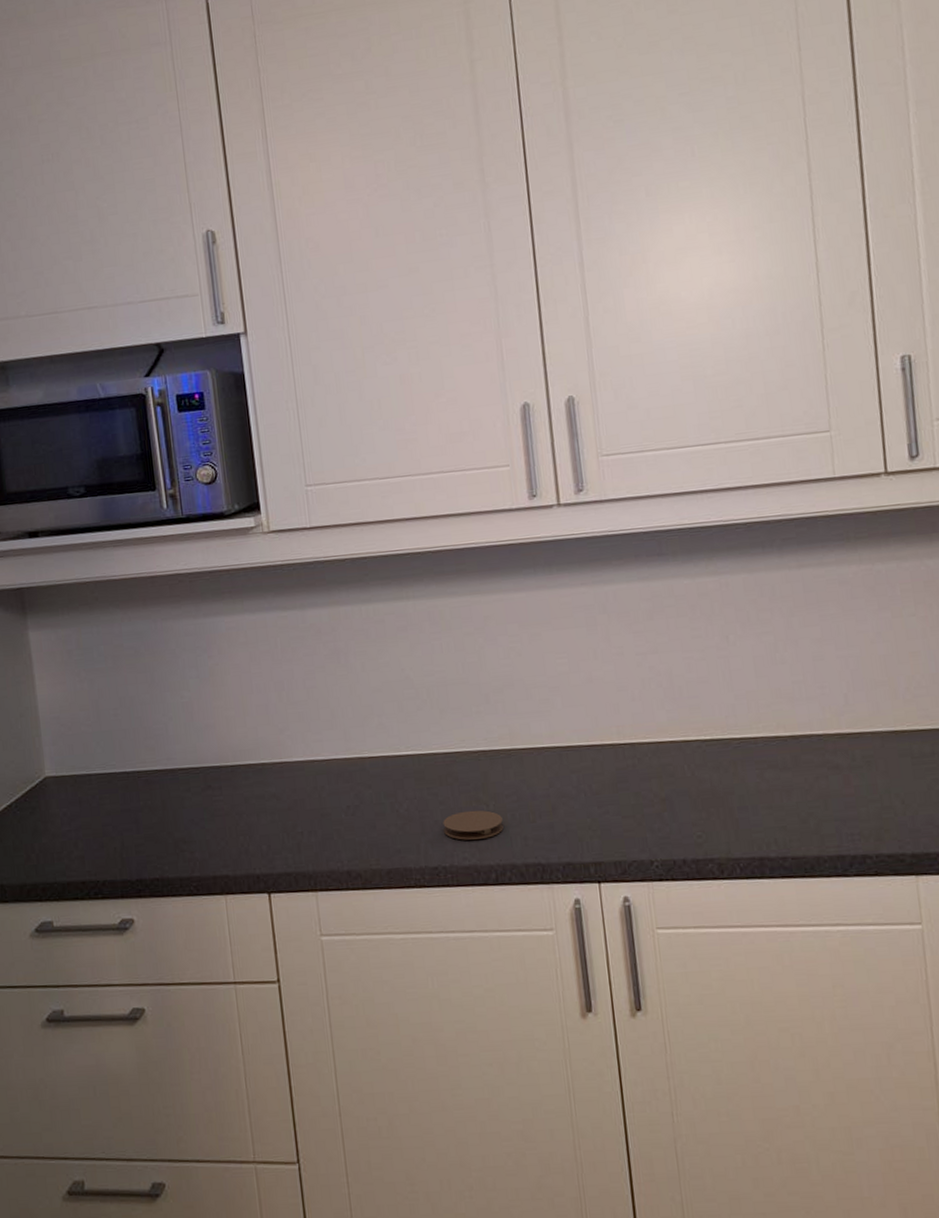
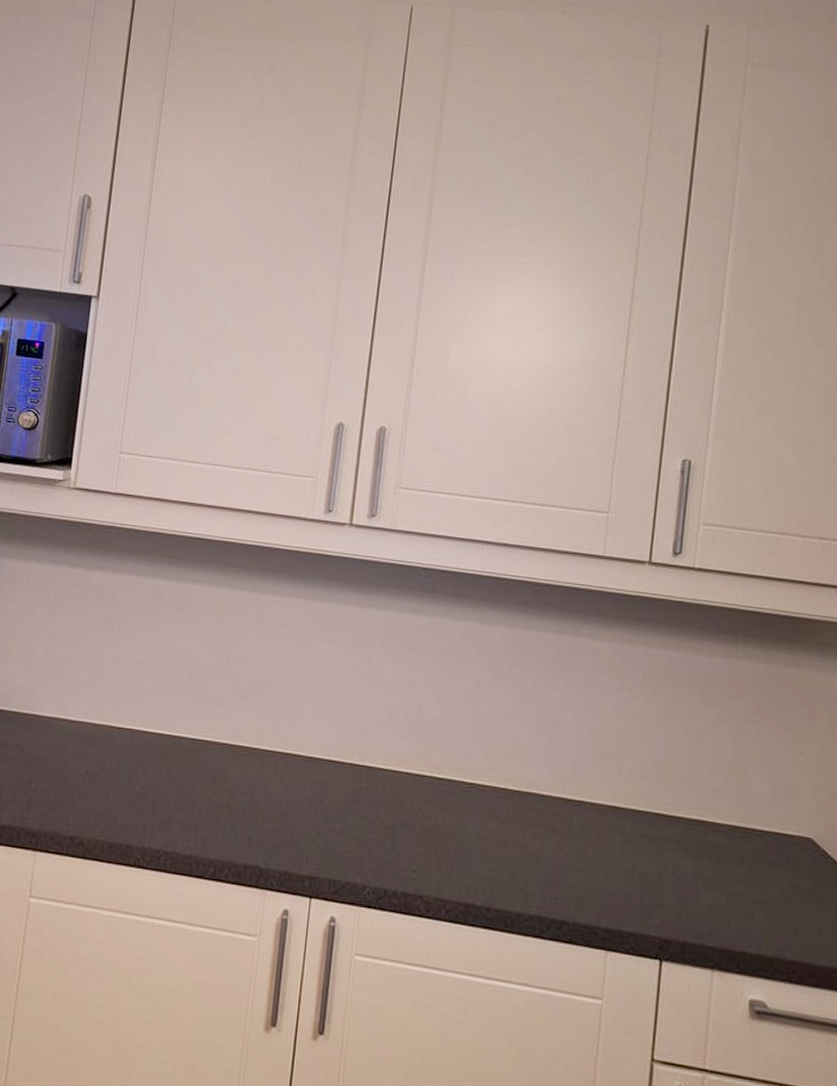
coaster: present [443,810,504,840] -> none [173,800,233,832]

